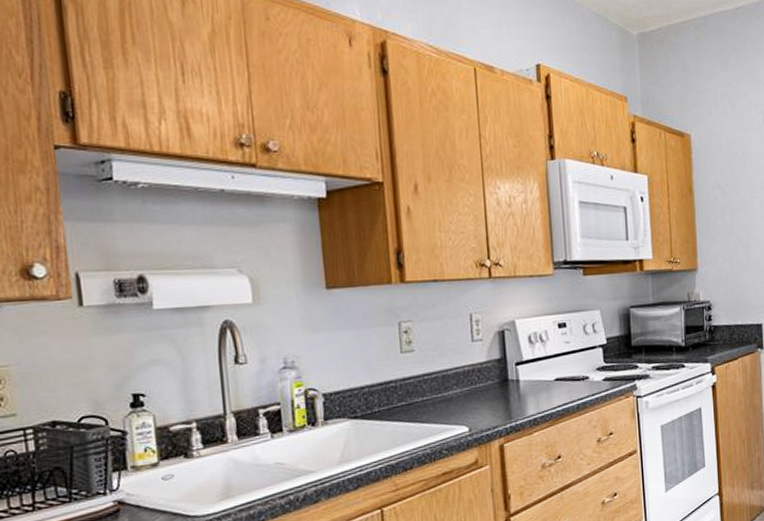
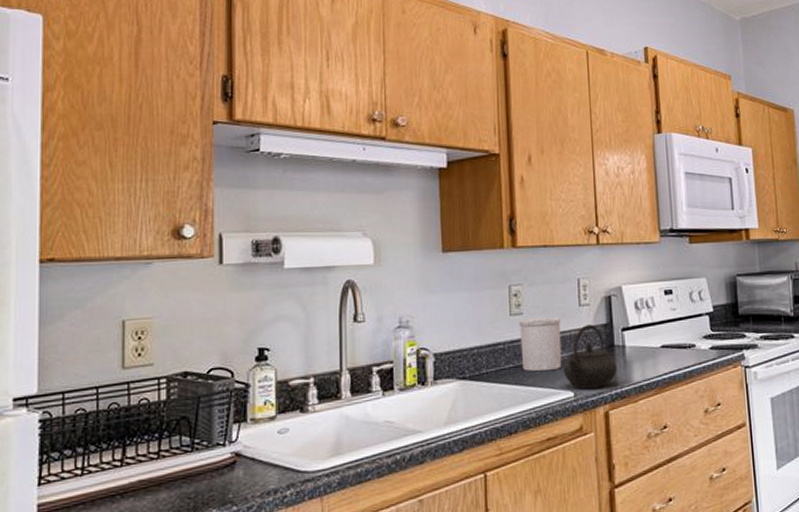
utensil holder: none [410,353,456,409] -> present [518,317,562,372]
kettle: none [456,360,512,424] -> present [562,324,618,389]

